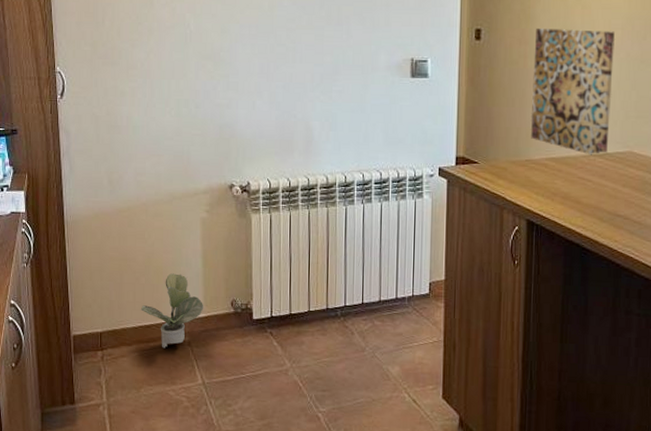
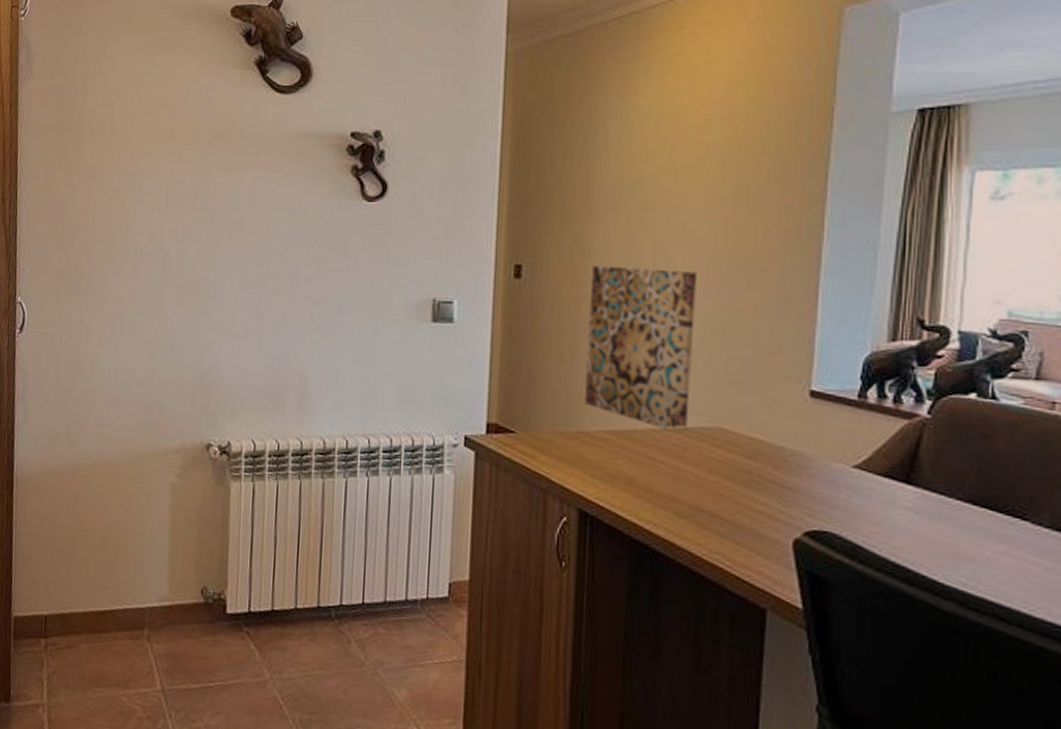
potted plant: present [141,273,204,349] -> none [94,548,169,642]

